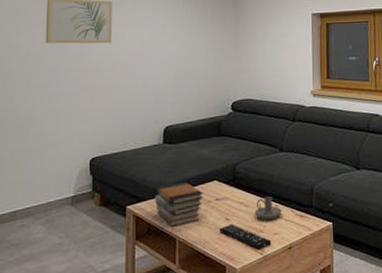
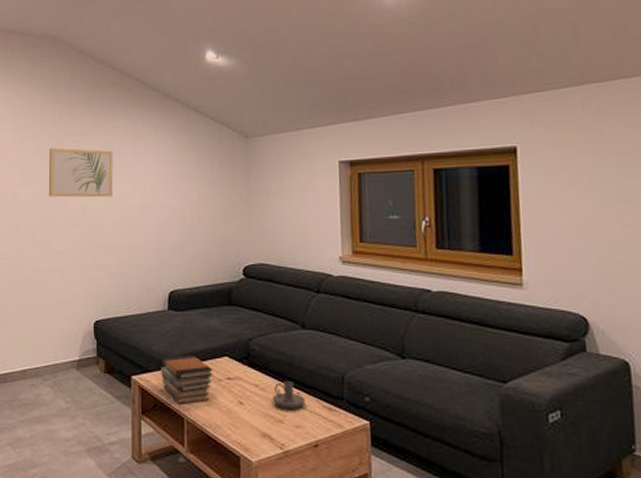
remote control: present [219,223,272,250] -> none [232,408,294,443]

